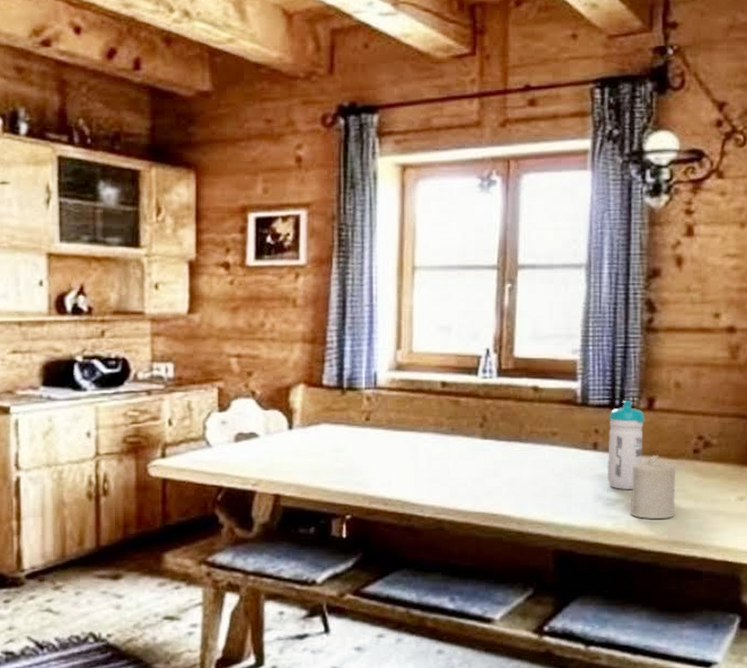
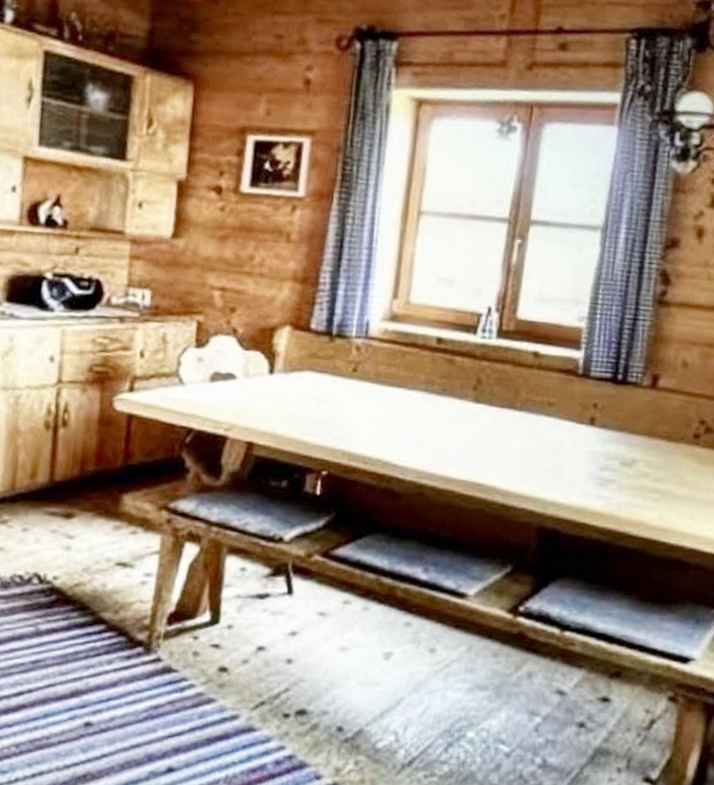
water bottle: present [607,401,645,489] -> none [601,376,647,470]
candle: present [630,454,676,520] -> none [621,435,673,504]

